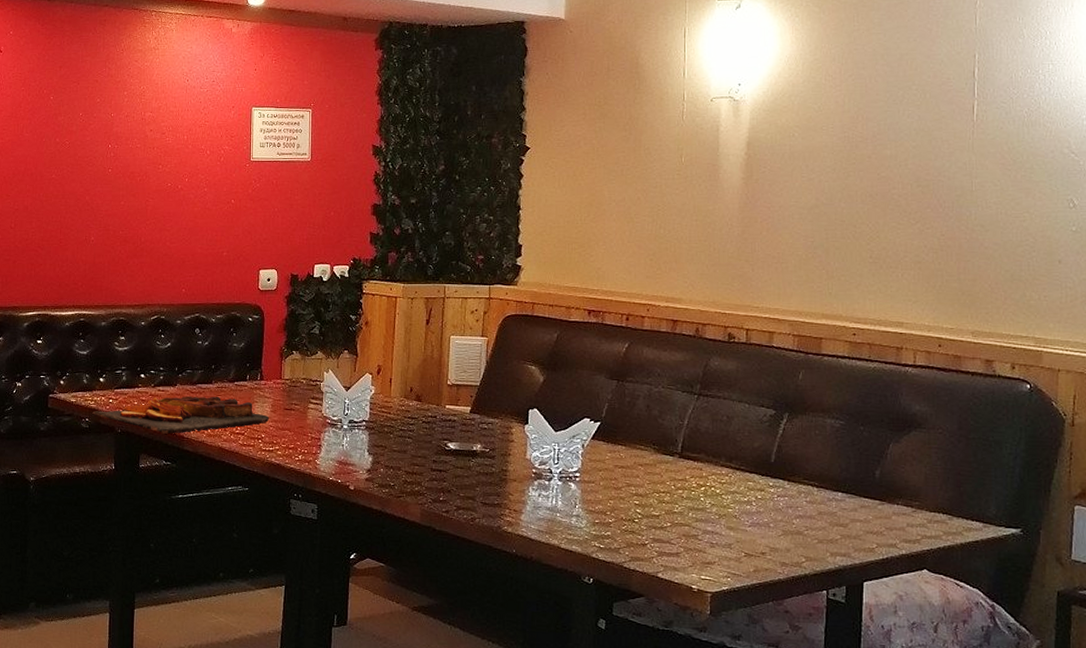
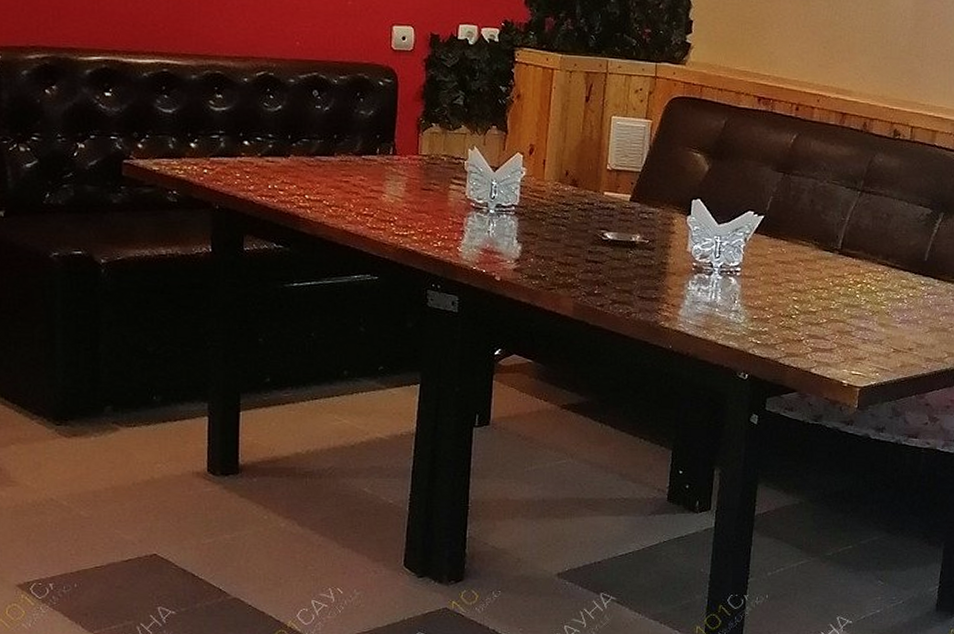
food platter: present [92,395,270,434] -> none [181,169,404,213]

